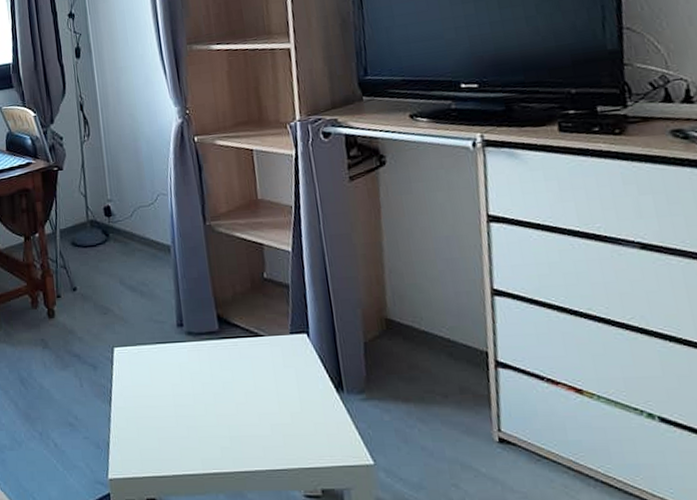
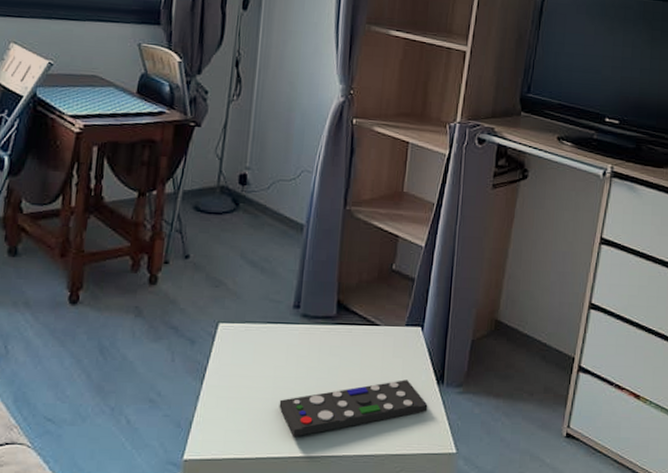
remote control: none [183,389,333,454] -> present [279,380,428,437]

